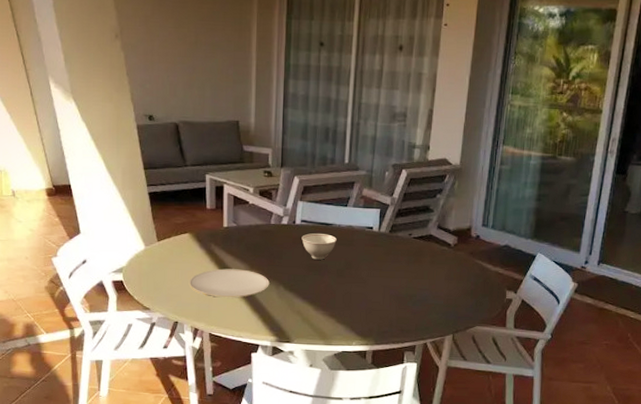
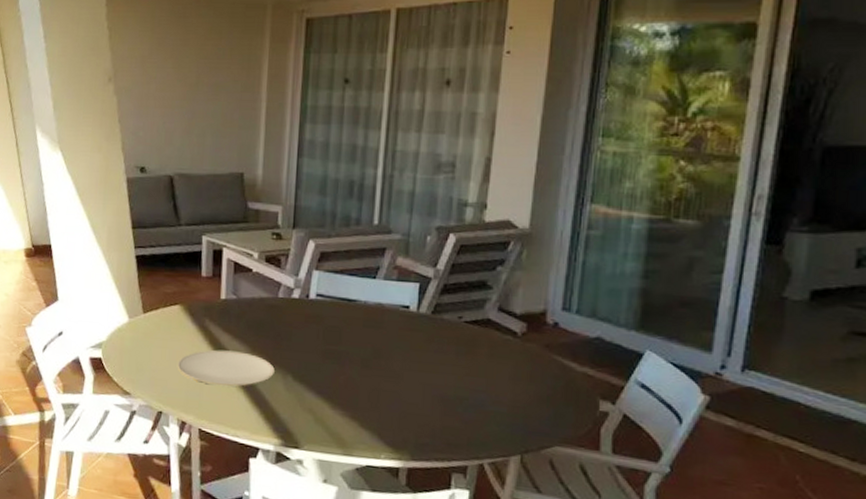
bowl: present [301,233,337,260] -> none [316,311,362,345]

